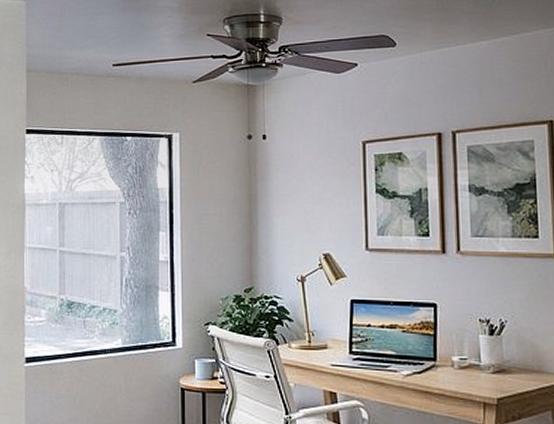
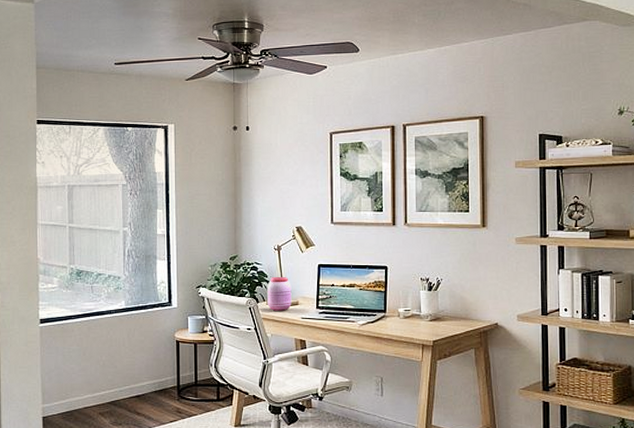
jar: none [289,314,319,356] -> present [267,277,292,311]

